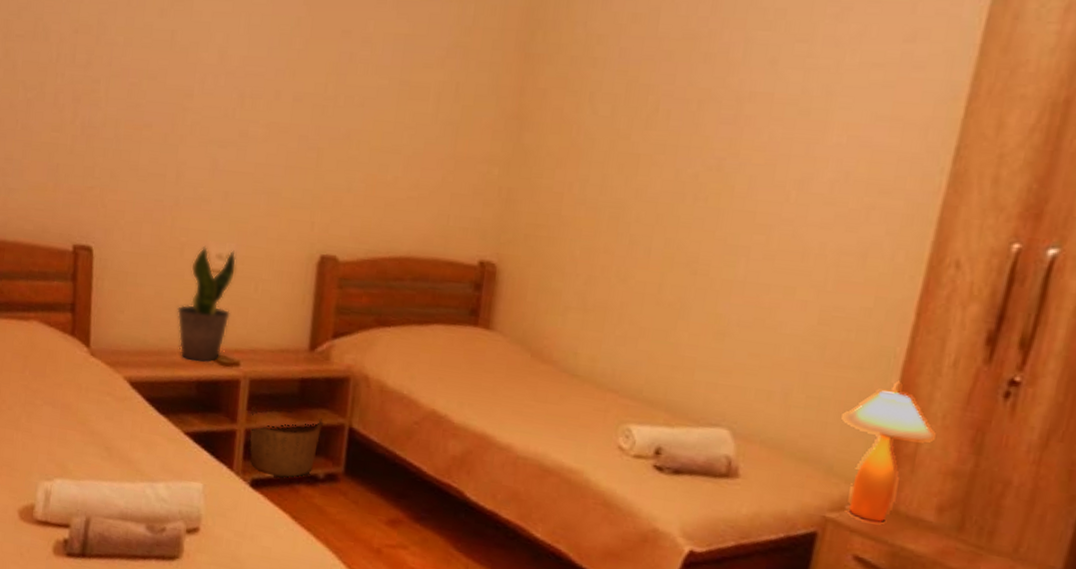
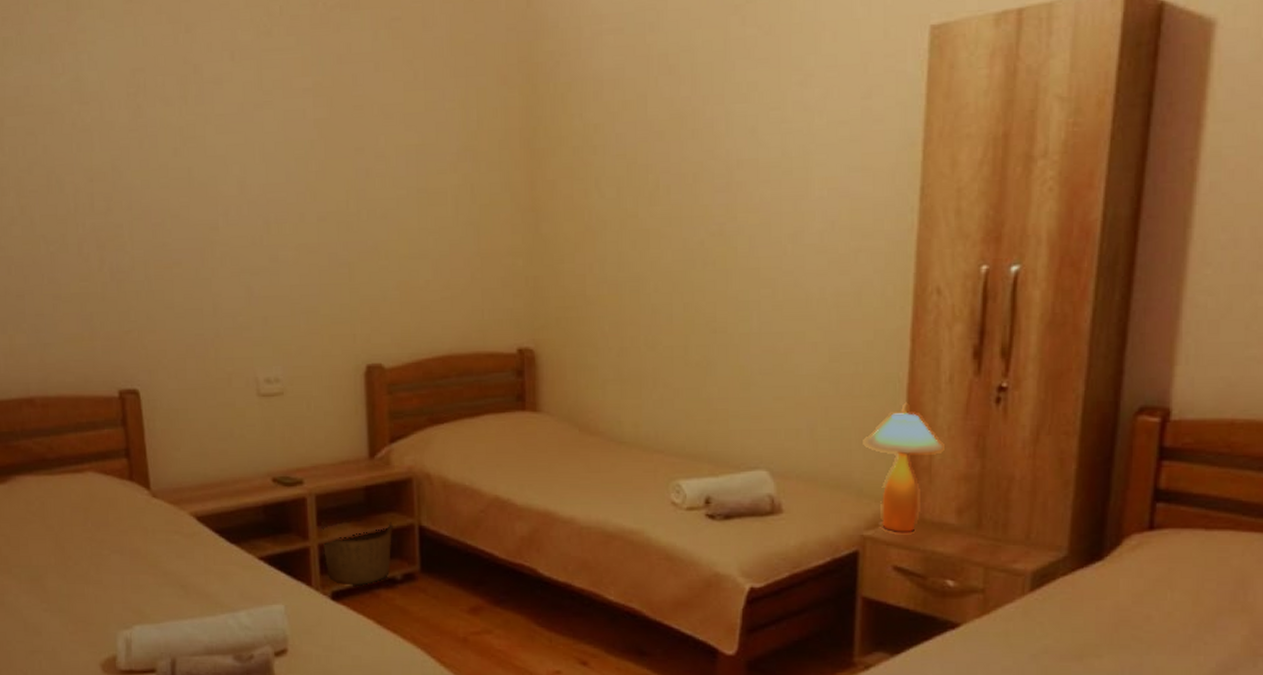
potted plant: present [177,245,236,362] -> none [233,372,287,487]

